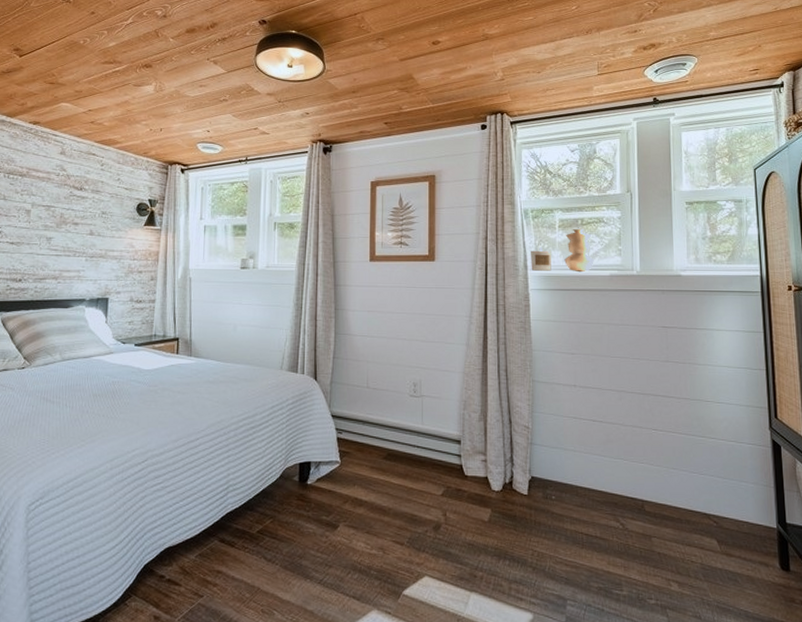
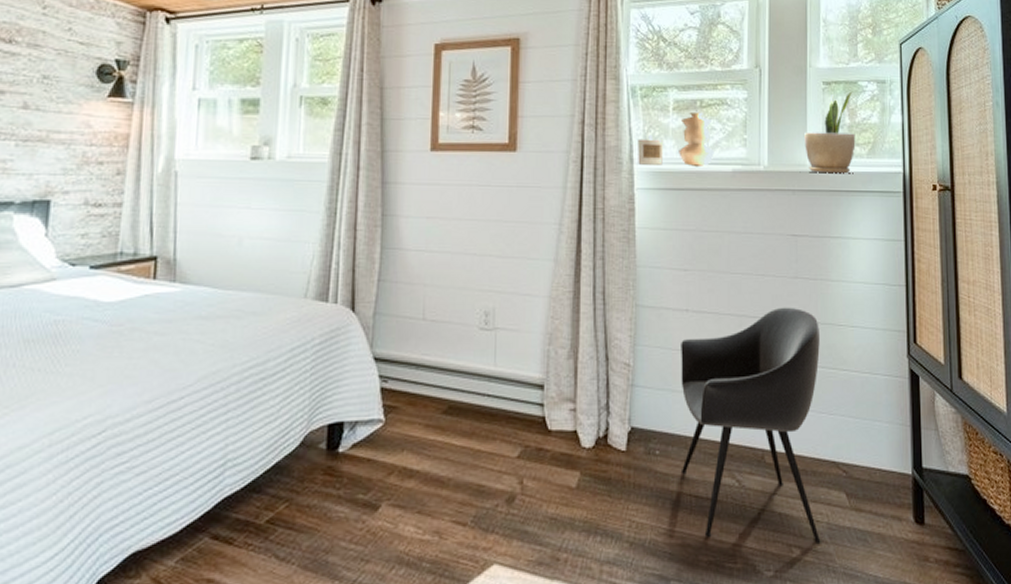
armchair: none [570,385,696,580] -> present [681,307,821,543]
potted plant: none [671,209,717,277] -> present [804,91,856,174]

